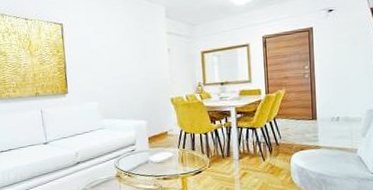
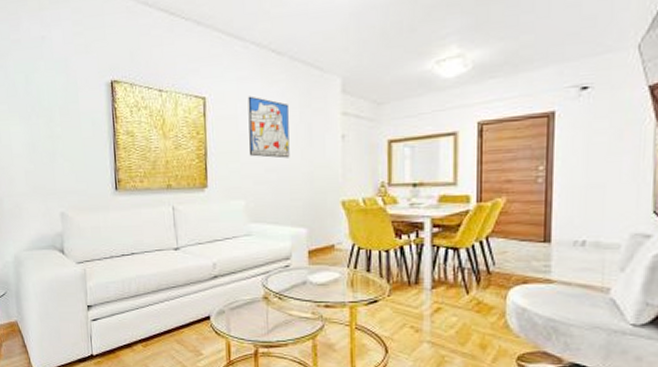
wall art: none [95,21,130,68] -> present [248,96,290,159]

